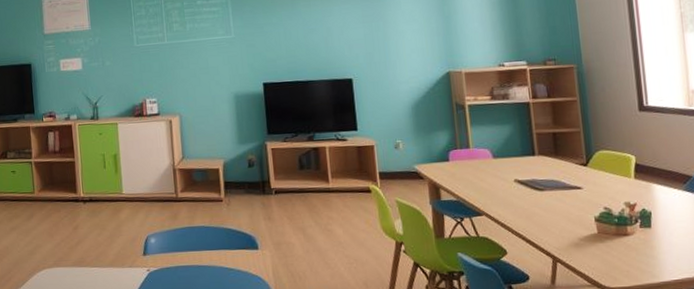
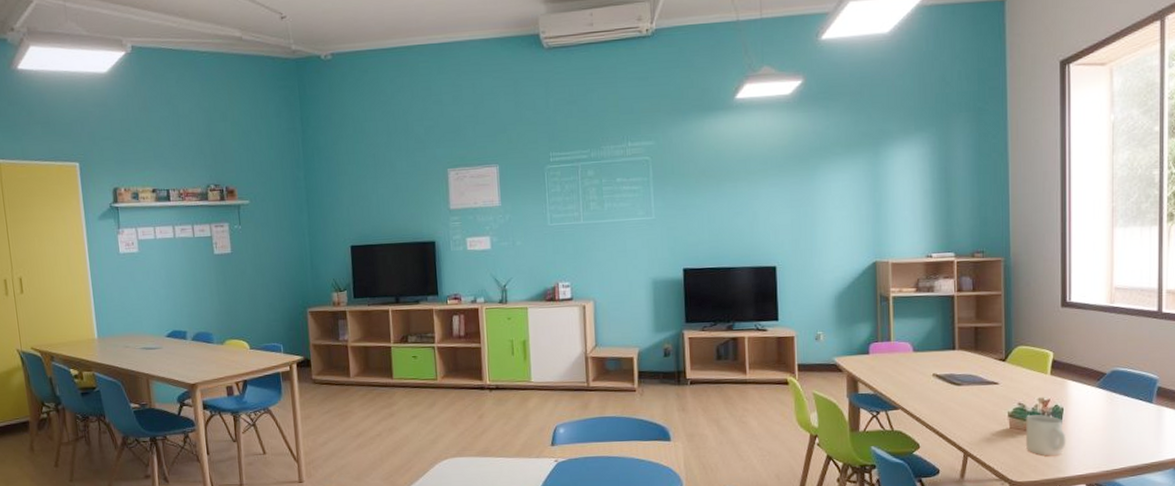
mug: none [612,219,658,261] -> present [1025,414,1066,456]

